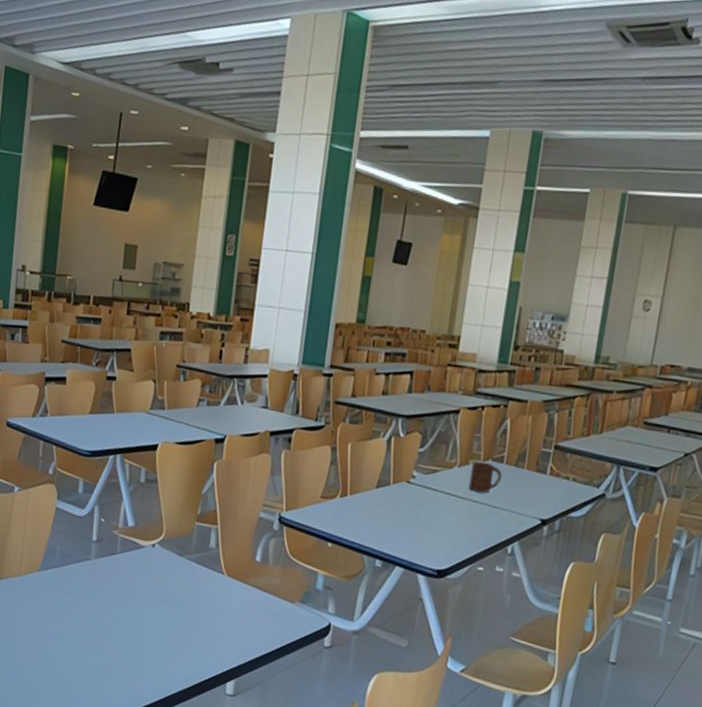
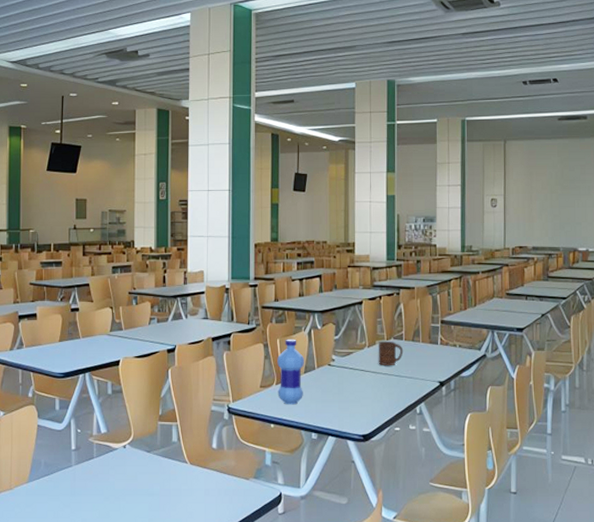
water bottle: none [341,444,379,524] -> present [277,339,304,405]

